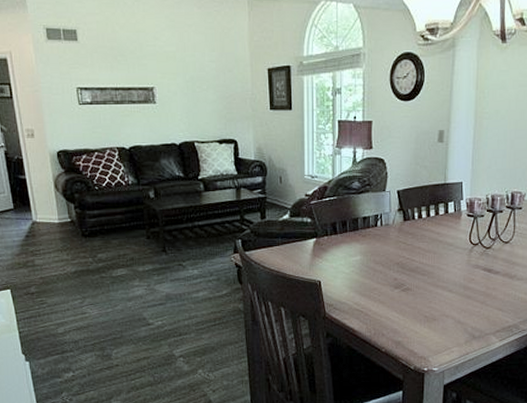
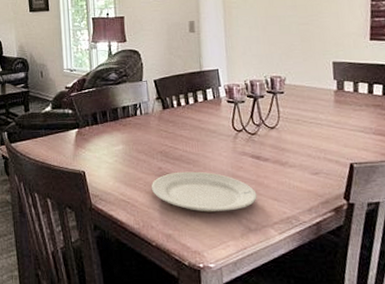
plate: none [385,282,484,321] -> present [151,171,257,212]

